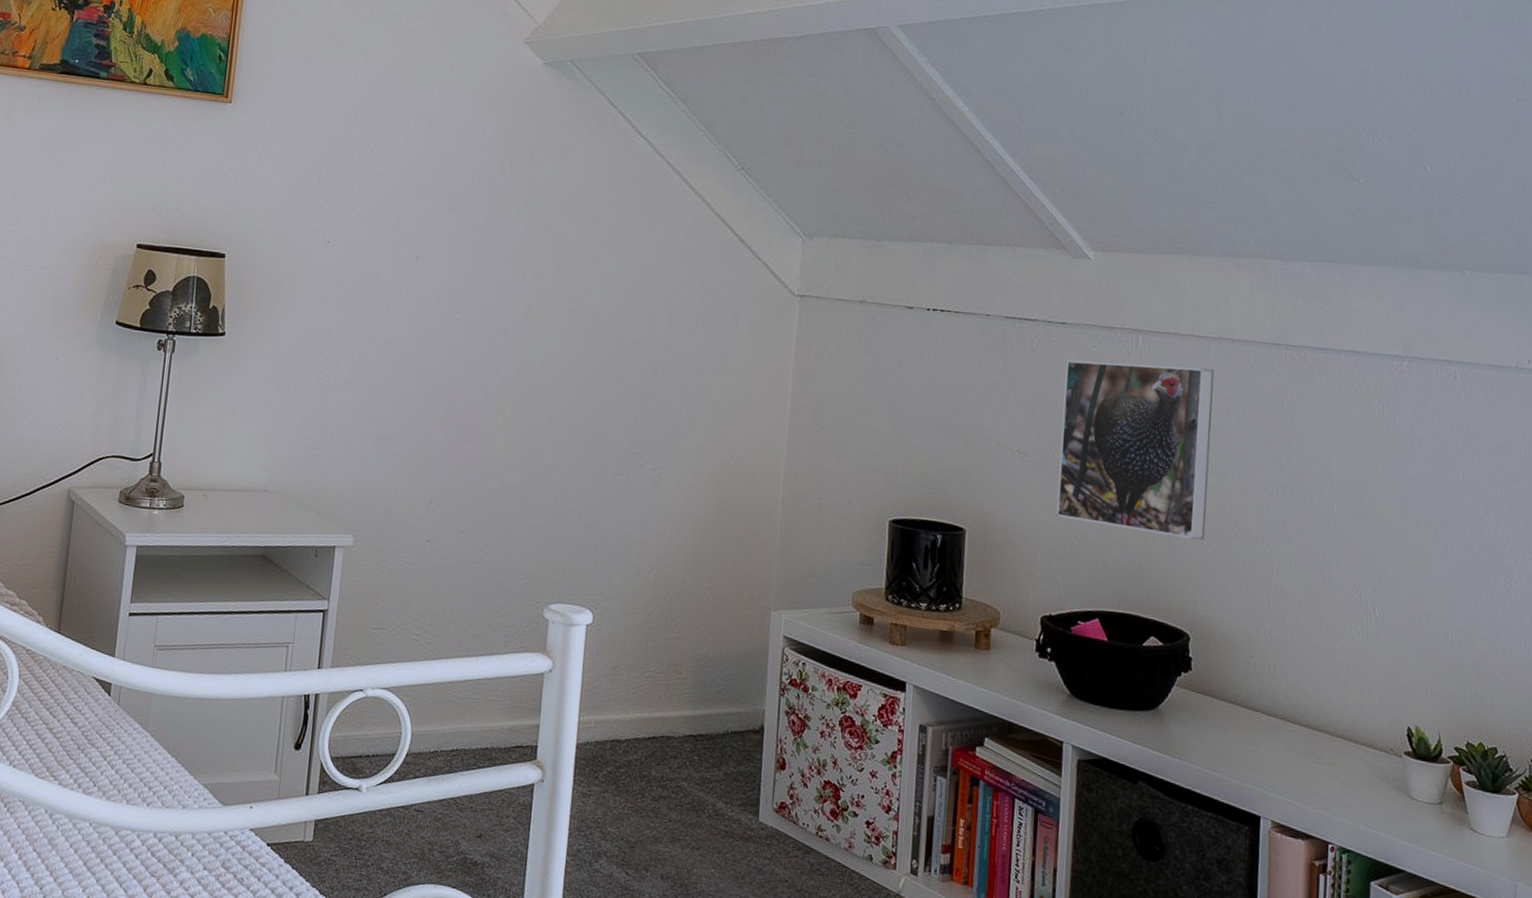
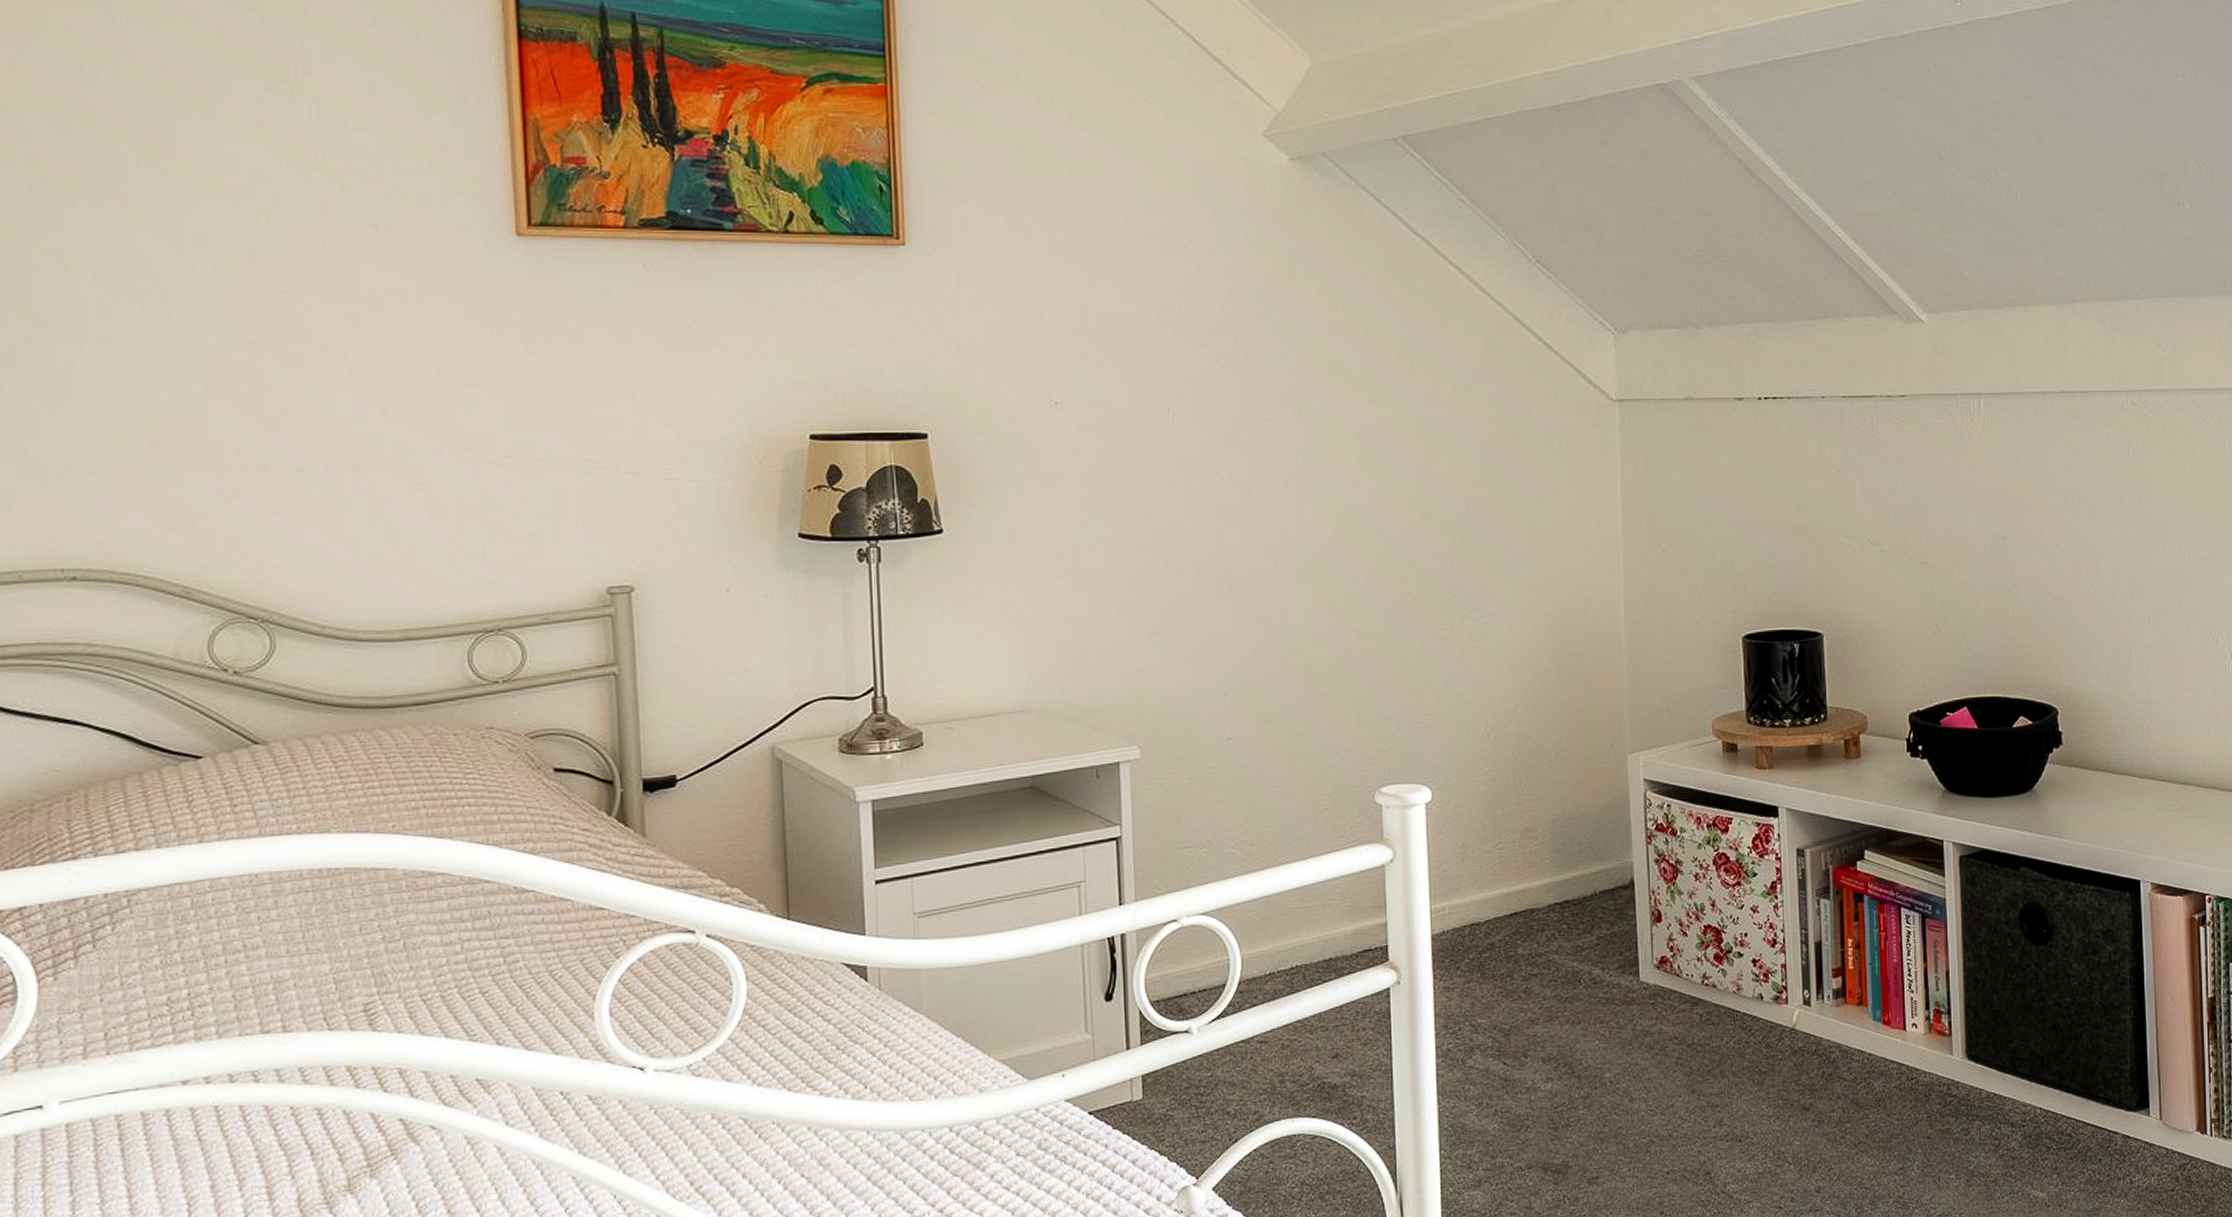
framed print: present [1056,359,1214,540] -> none [1909,426,2064,609]

